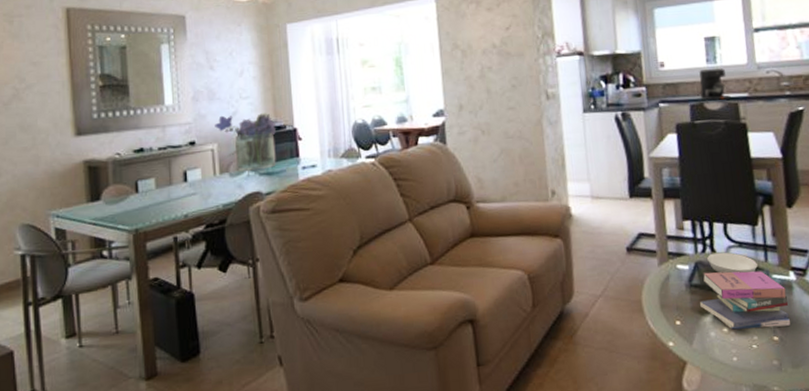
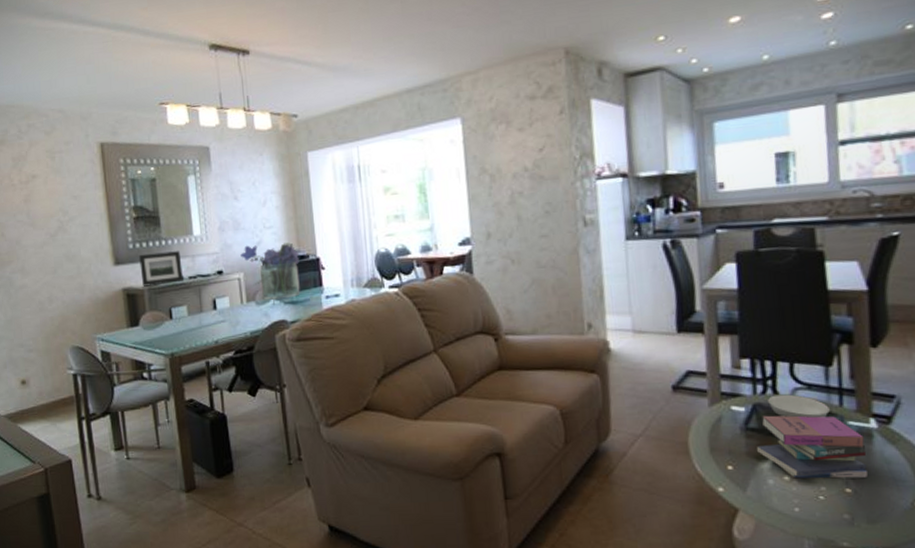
picture frame: none [104,121,152,159] -> present [139,251,183,287]
coffee maker: present [699,68,731,101] -> none [767,188,806,226]

